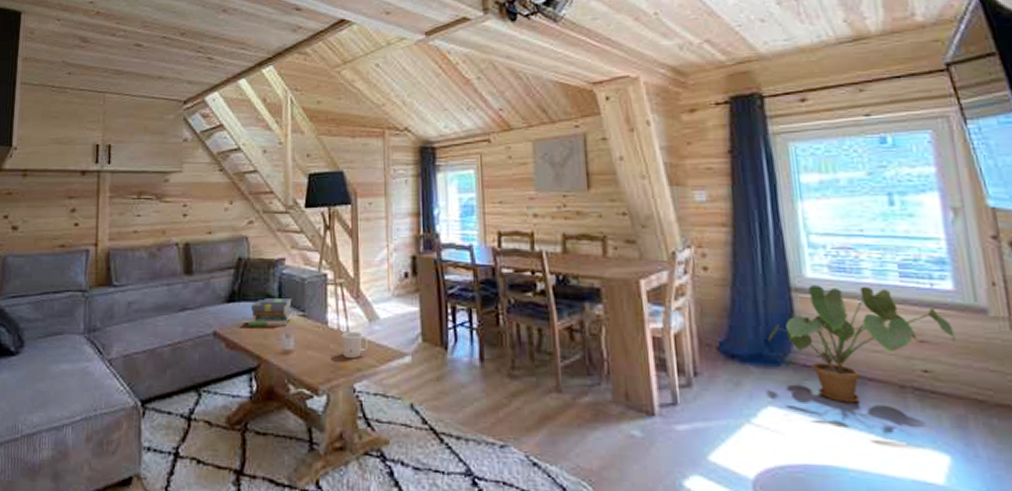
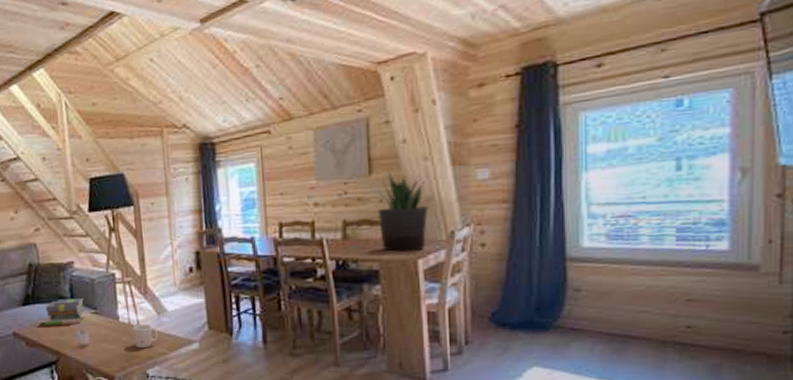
planter: none [596,187,648,271] -> present [377,171,429,252]
house plant: present [768,285,956,403] -> none [539,251,723,360]

